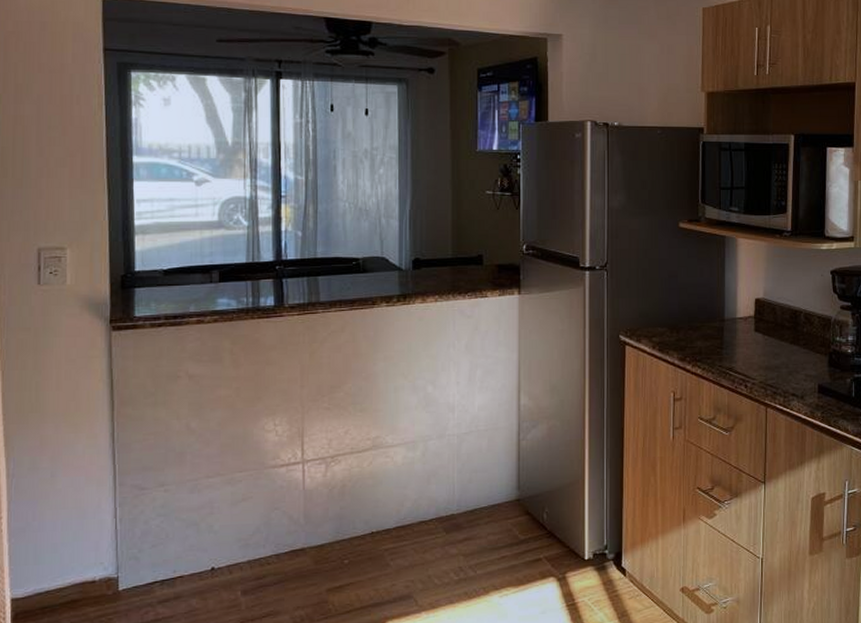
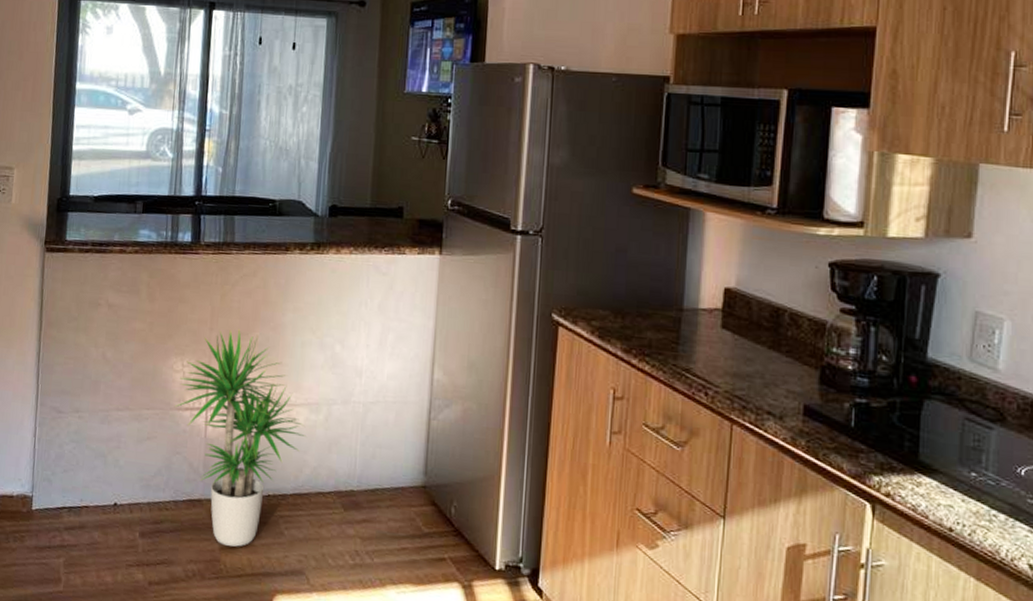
potted plant: none [268,383,405,586] -> present [174,329,306,547]

